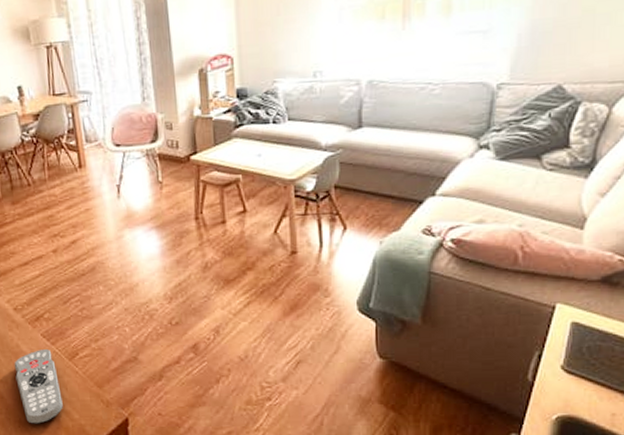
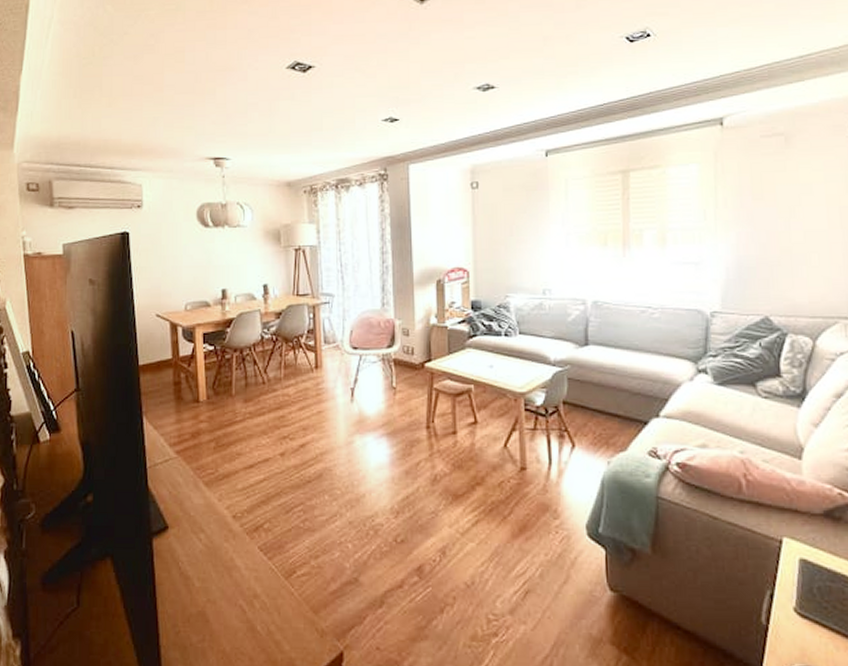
remote control: present [14,348,63,424] -> none [225,564,273,656]

